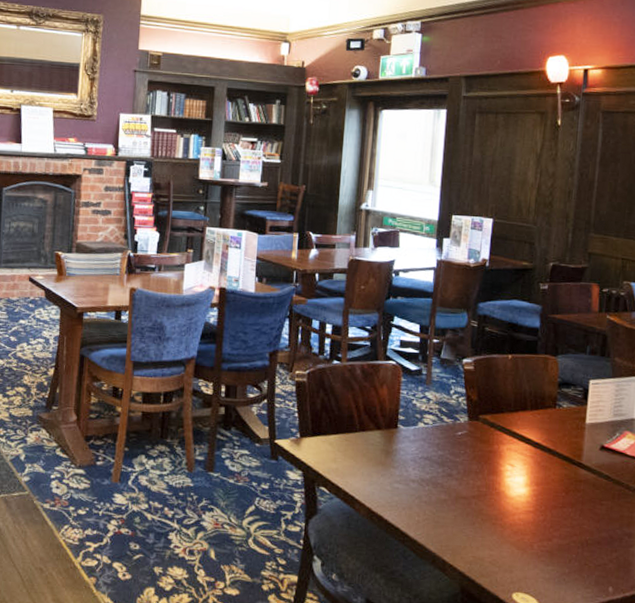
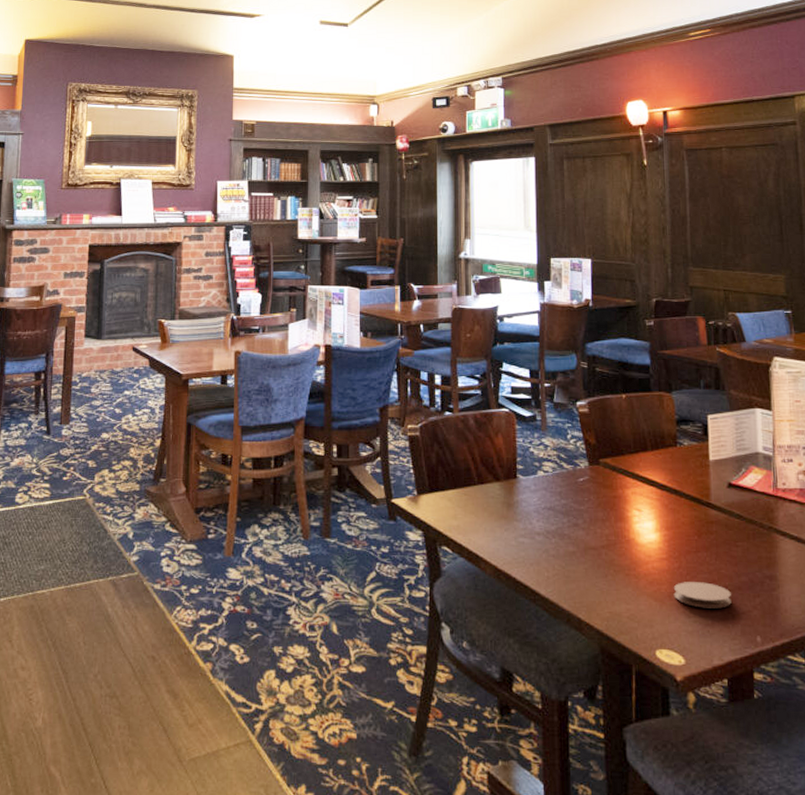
coaster: none [535,533,590,560] -> present [673,582,731,609]

